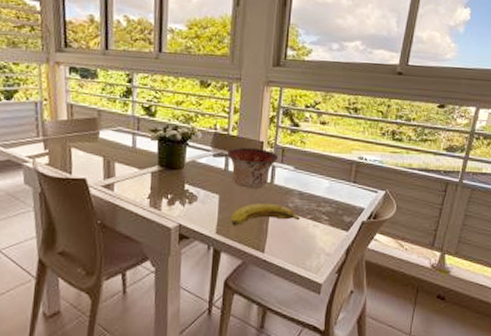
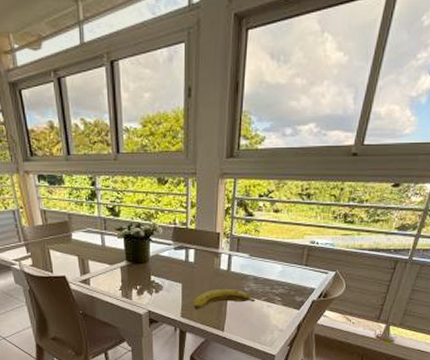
bowl: present [226,147,279,189] -> none [186,239,235,276]

